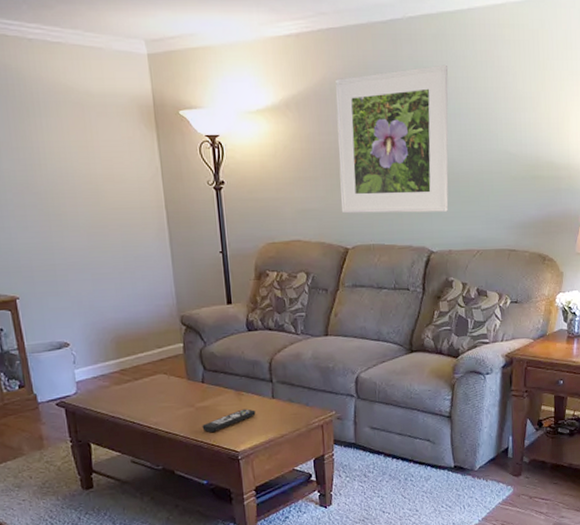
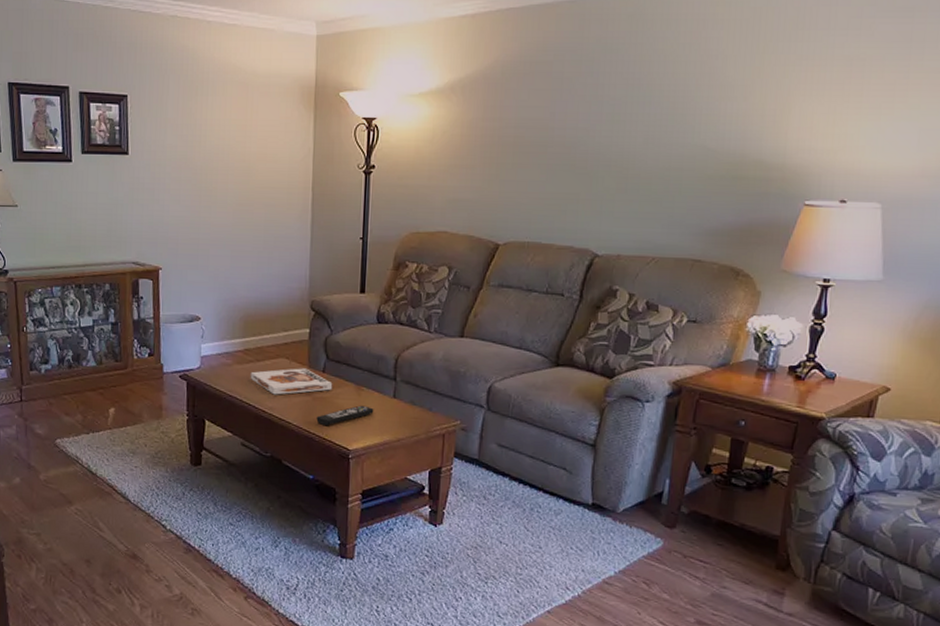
board game: none [130,381,214,410] -> present [250,368,333,395]
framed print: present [336,64,449,214] -> none [496,47,642,211]

